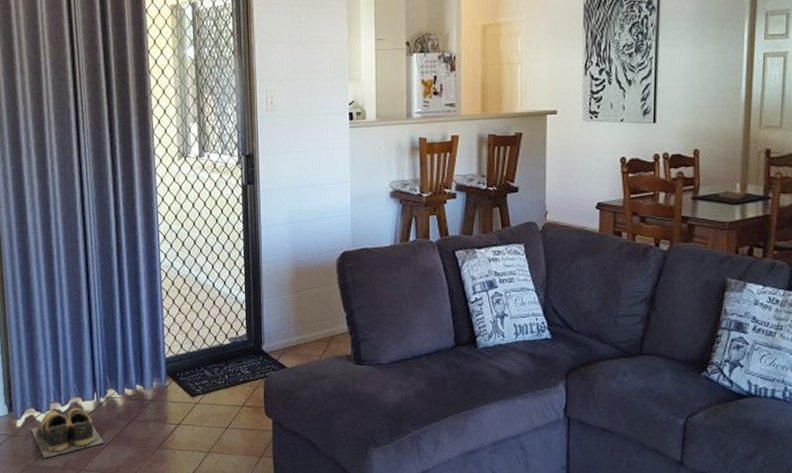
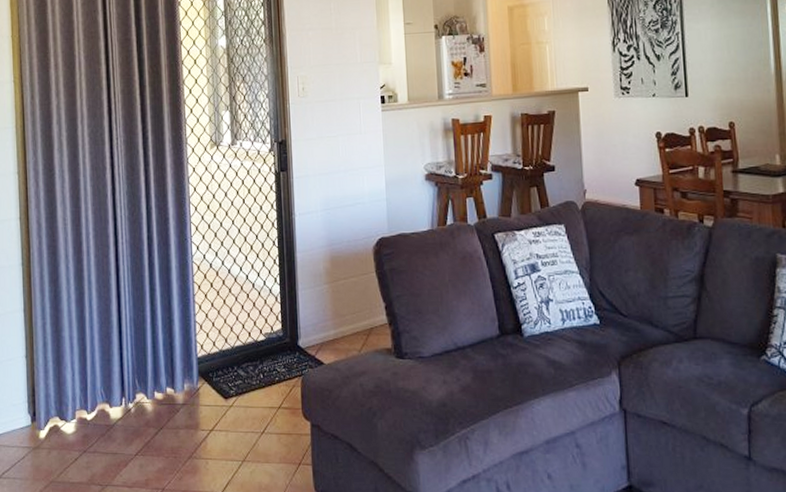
shoes: present [31,407,104,458] -> none [55,414,132,472]

